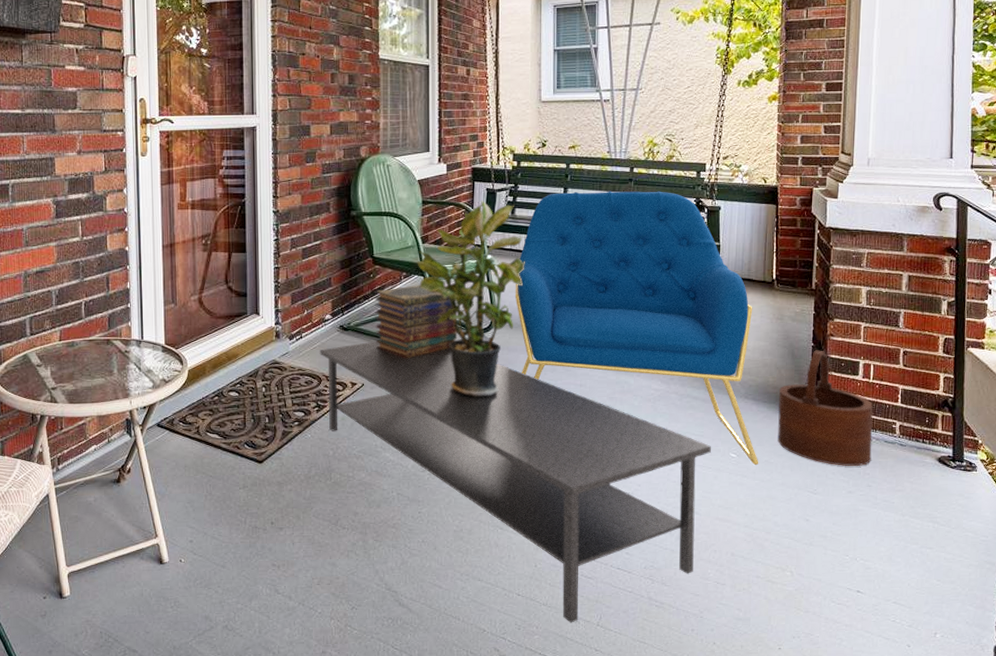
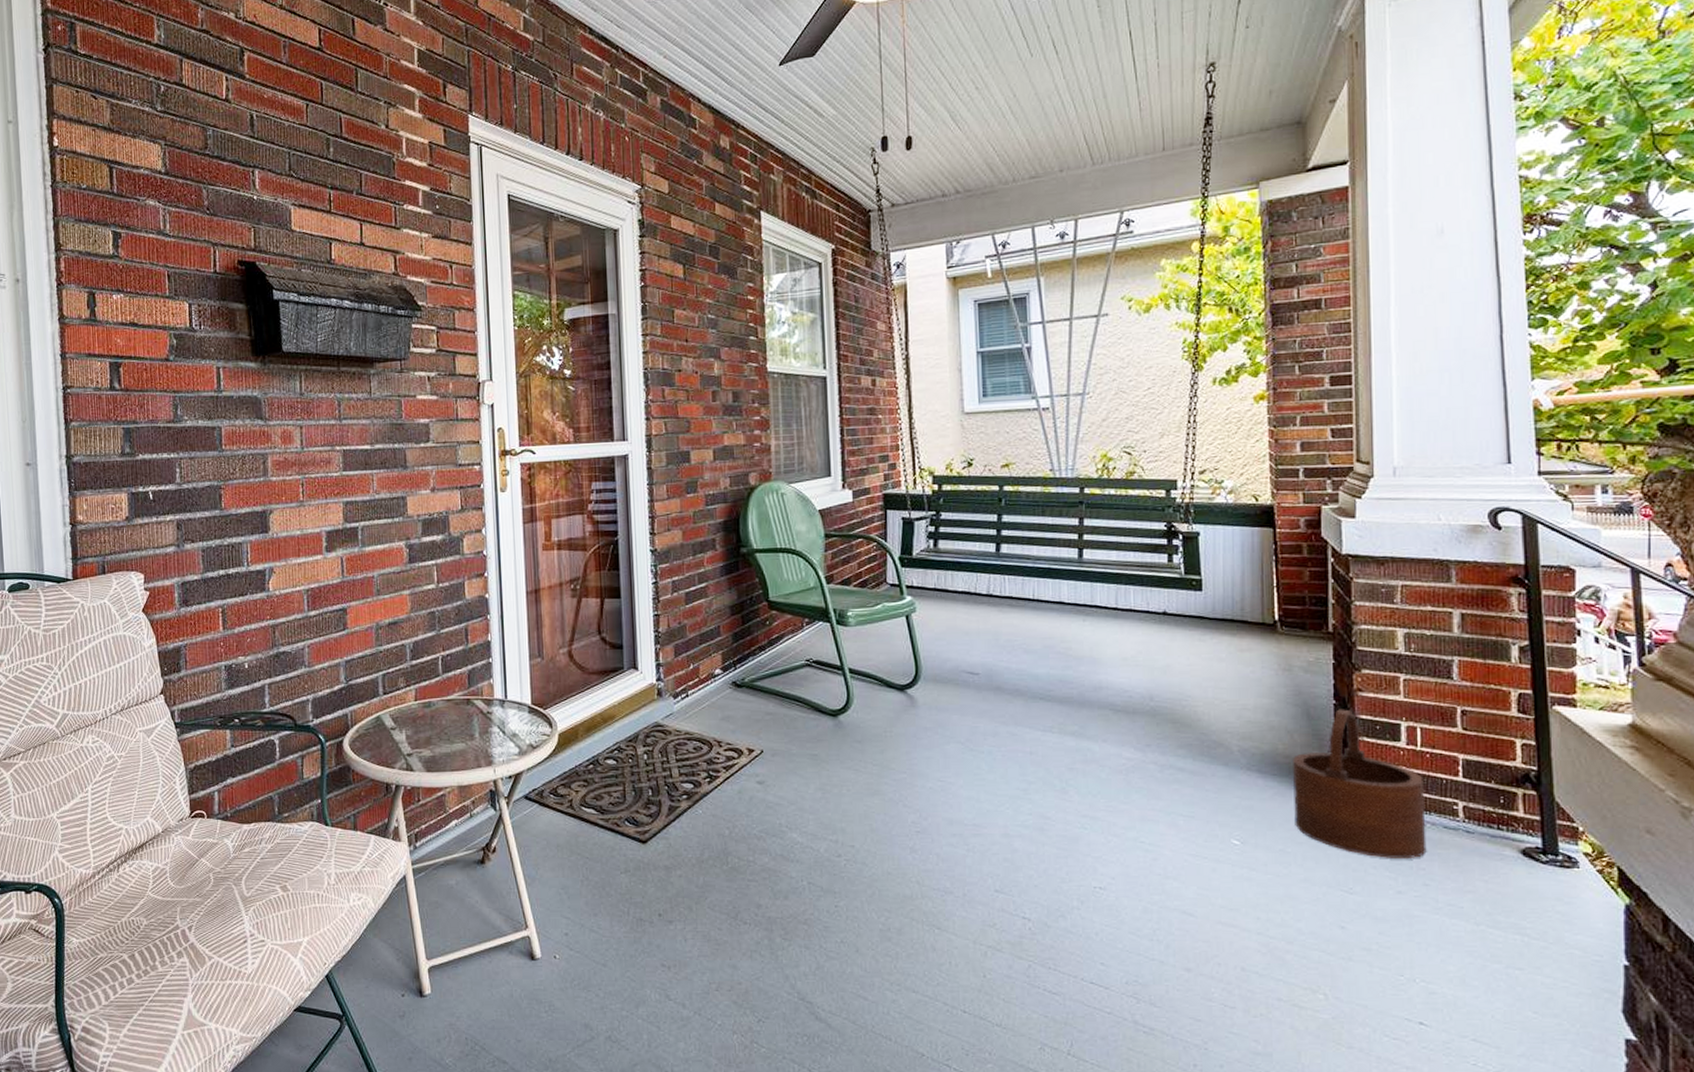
coffee table: present [319,341,711,623] -> none [709,699,1206,1050]
book stack: present [375,285,458,359] -> none [772,633,874,721]
potted plant: present [417,201,525,398] -> none [821,532,954,768]
armchair: present [515,191,759,465] -> none [942,515,1272,855]

